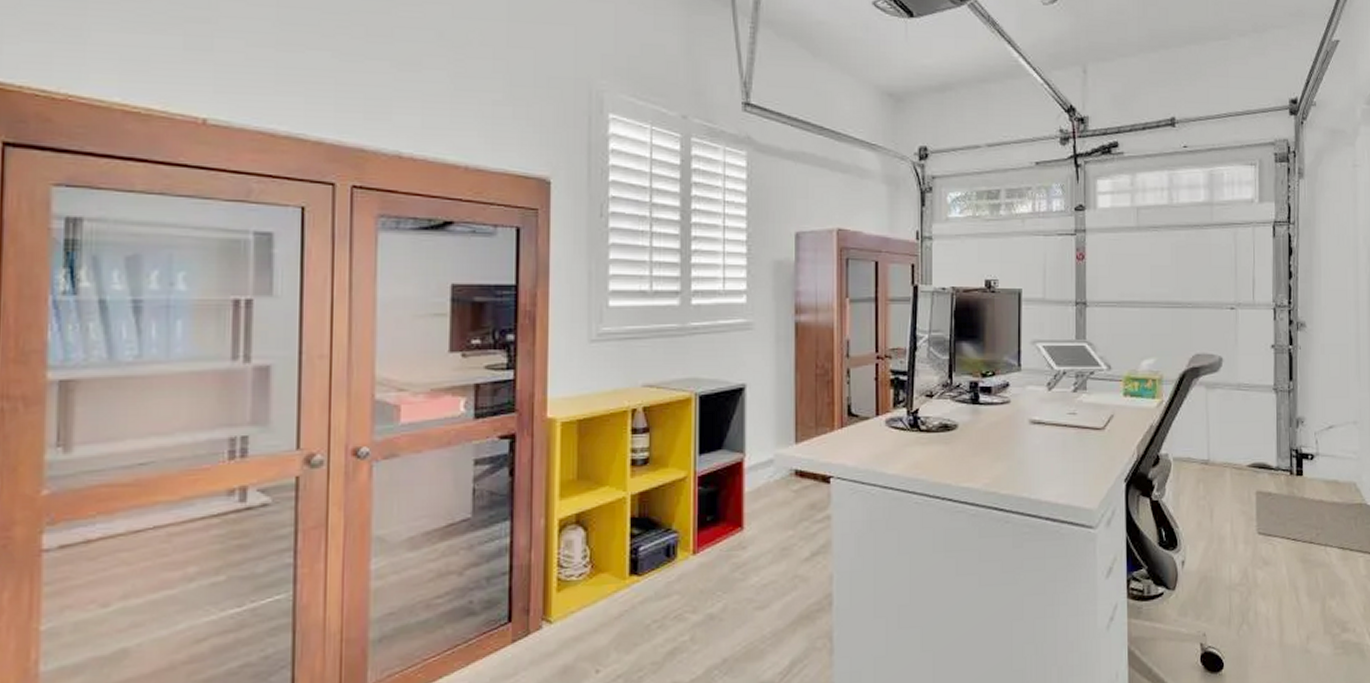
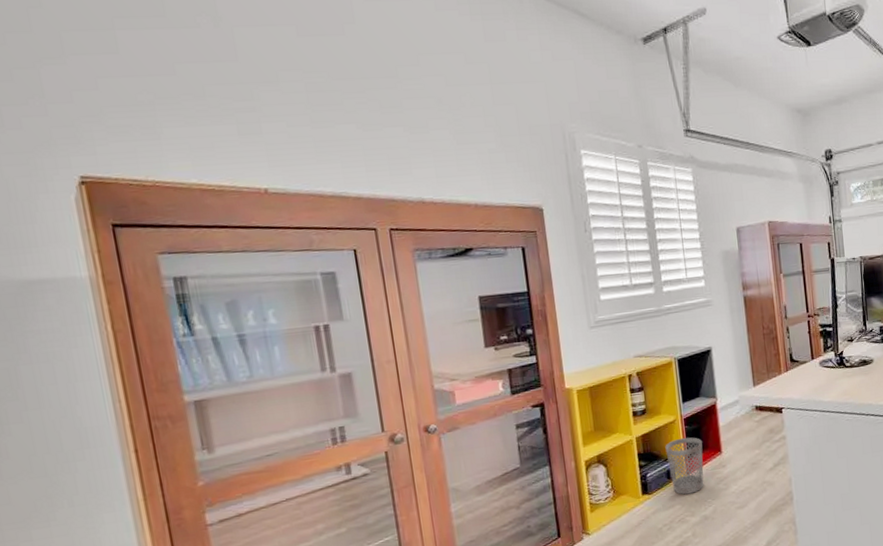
wastebasket: none [668,502,718,582] -> present [665,437,704,495]

